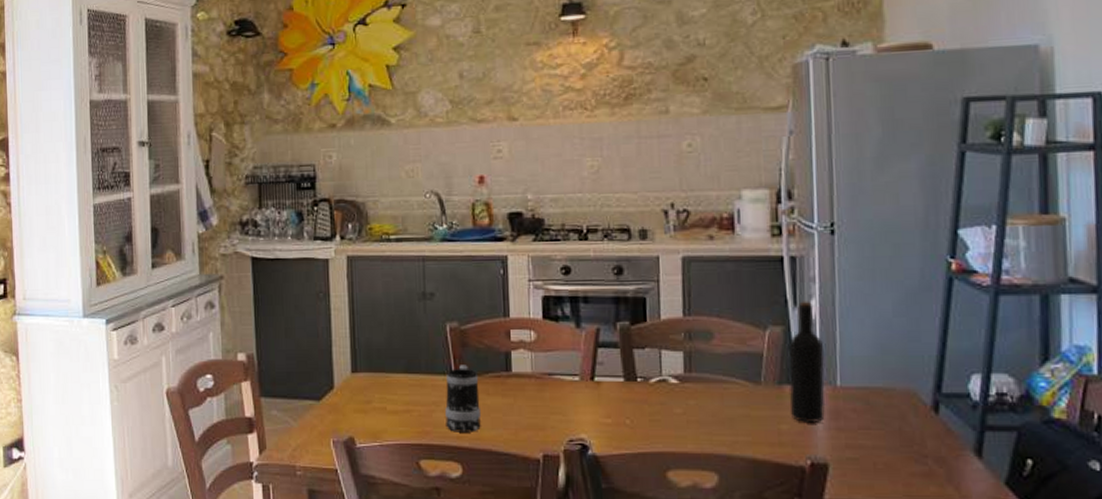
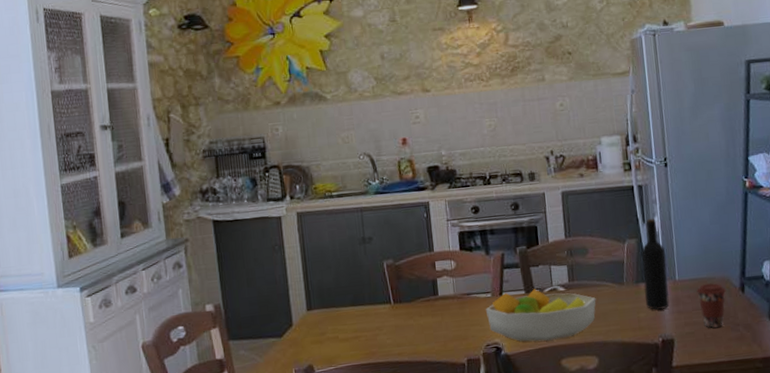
mug: present [445,365,481,432] -> none [386,294,417,350]
fruit bowl: none [570,377,721,444] -> present [485,289,596,342]
coffee cup: none [866,396,911,456] -> present [697,283,726,328]

